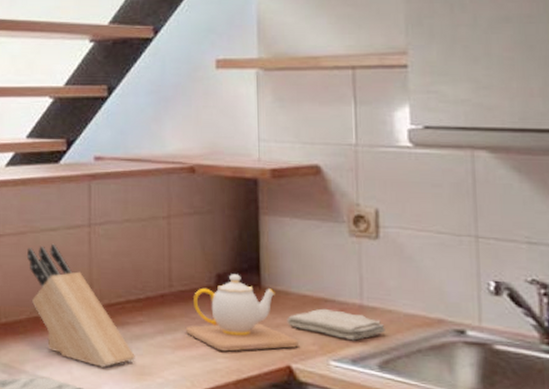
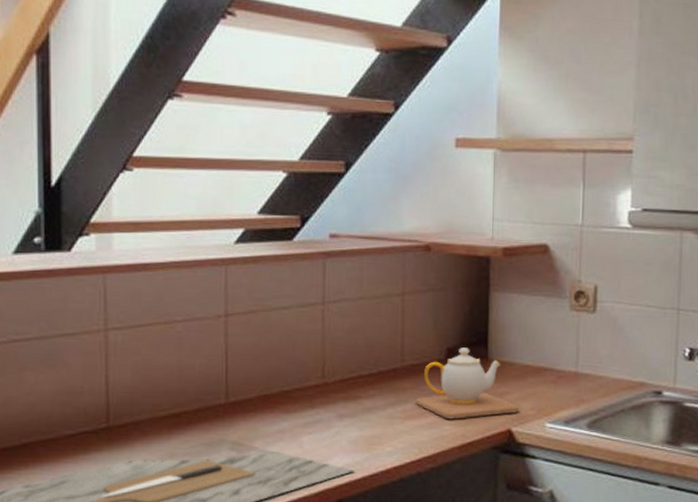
knife block: present [27,243,135,367] -> none [258,322,366,440]
washcloth: present [287,308,385,341] -> none [510,376,596,404]

